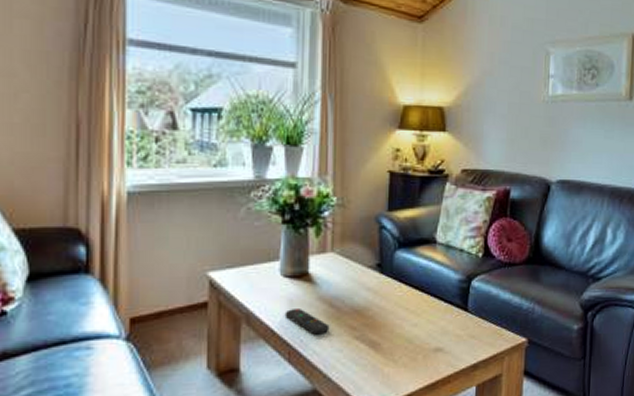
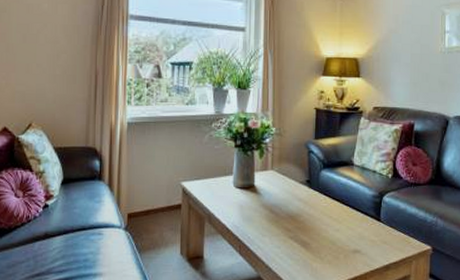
remote control: present [284,309,330,335] -> none [236,213,270,234]

